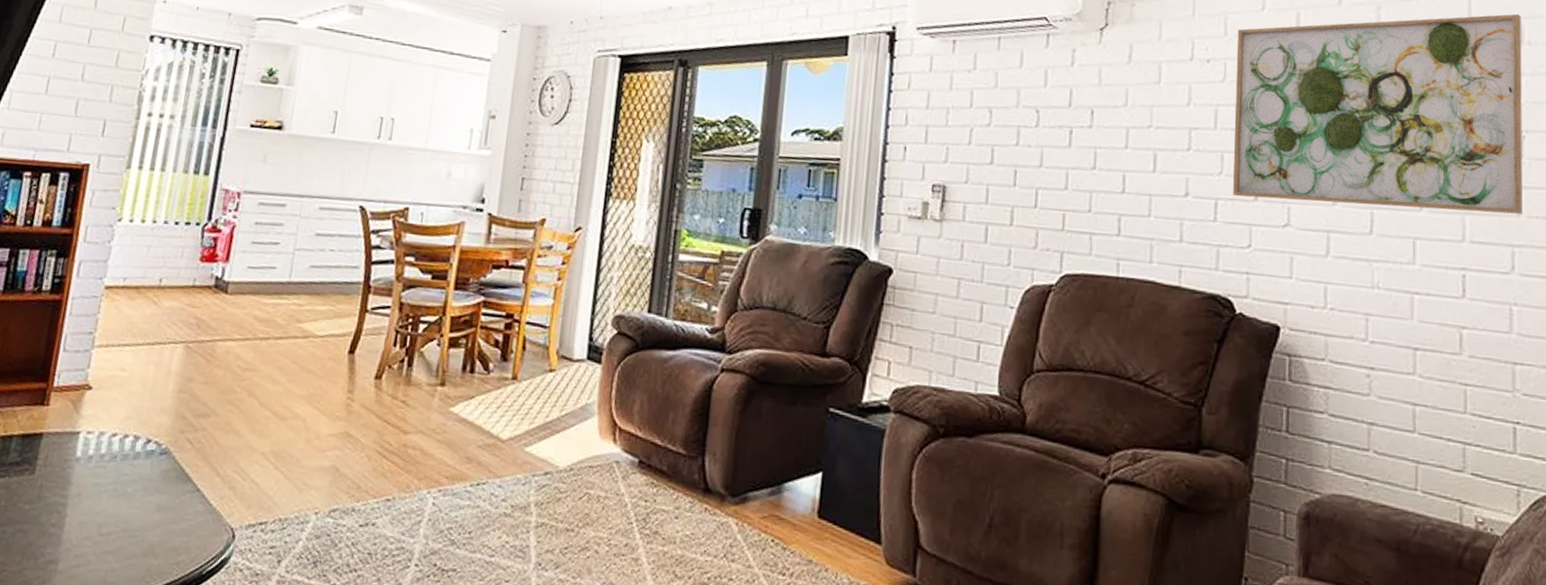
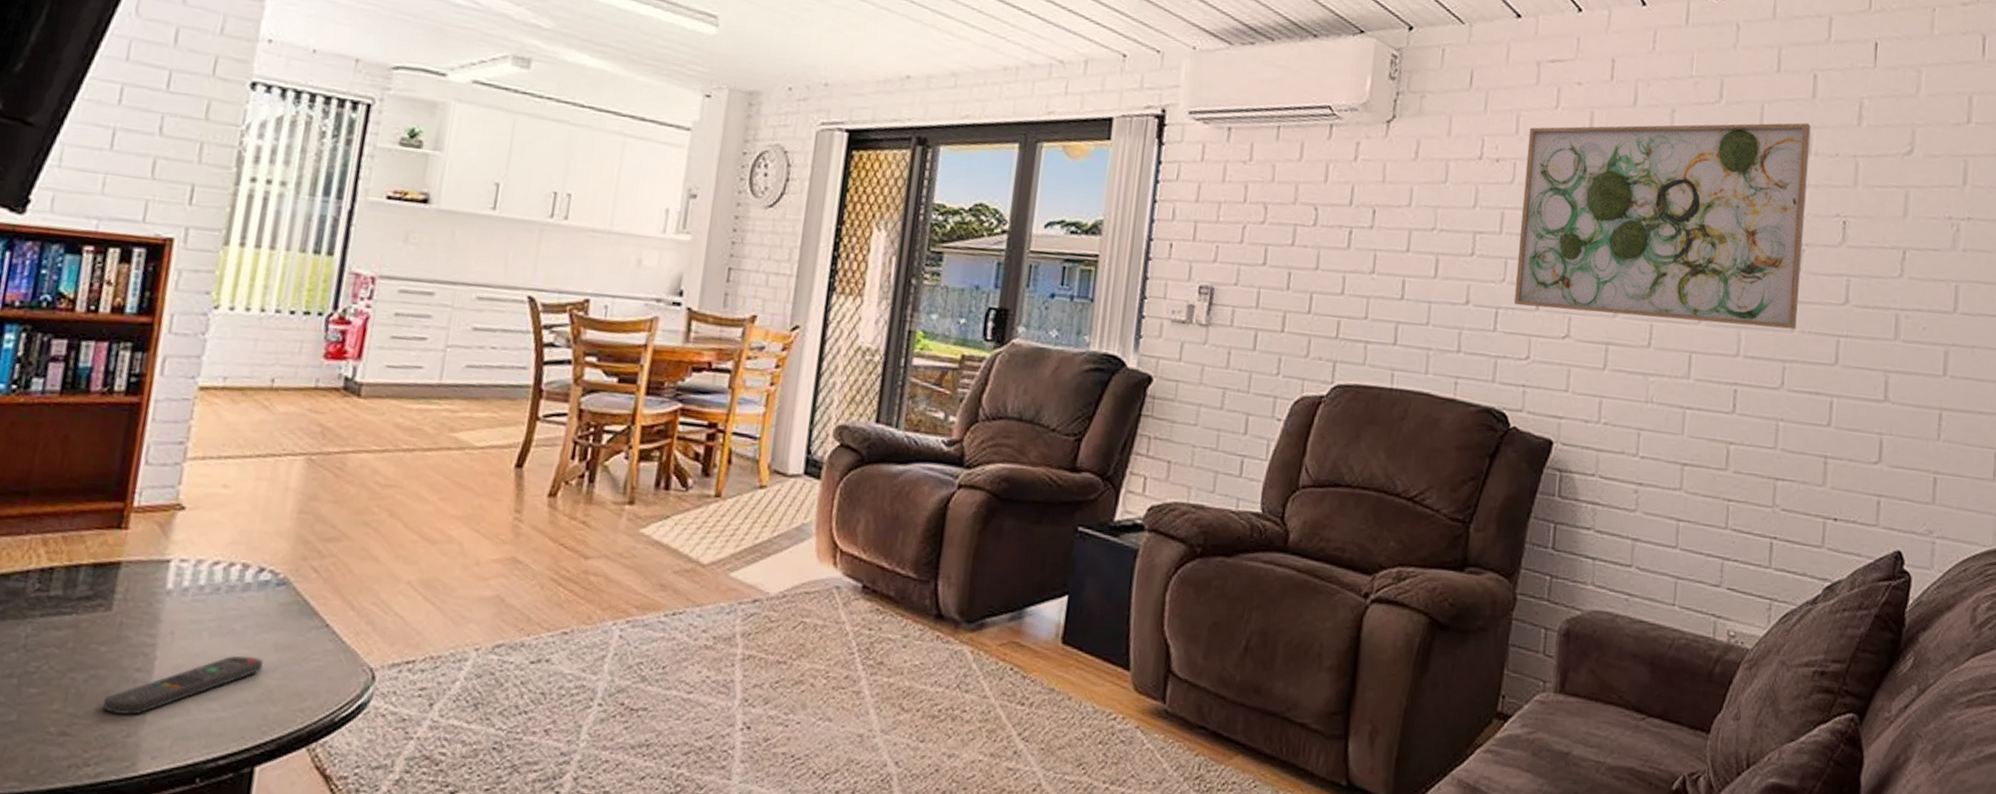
remote control: none [25,515,148,565] -> present [103,655,263,716]

